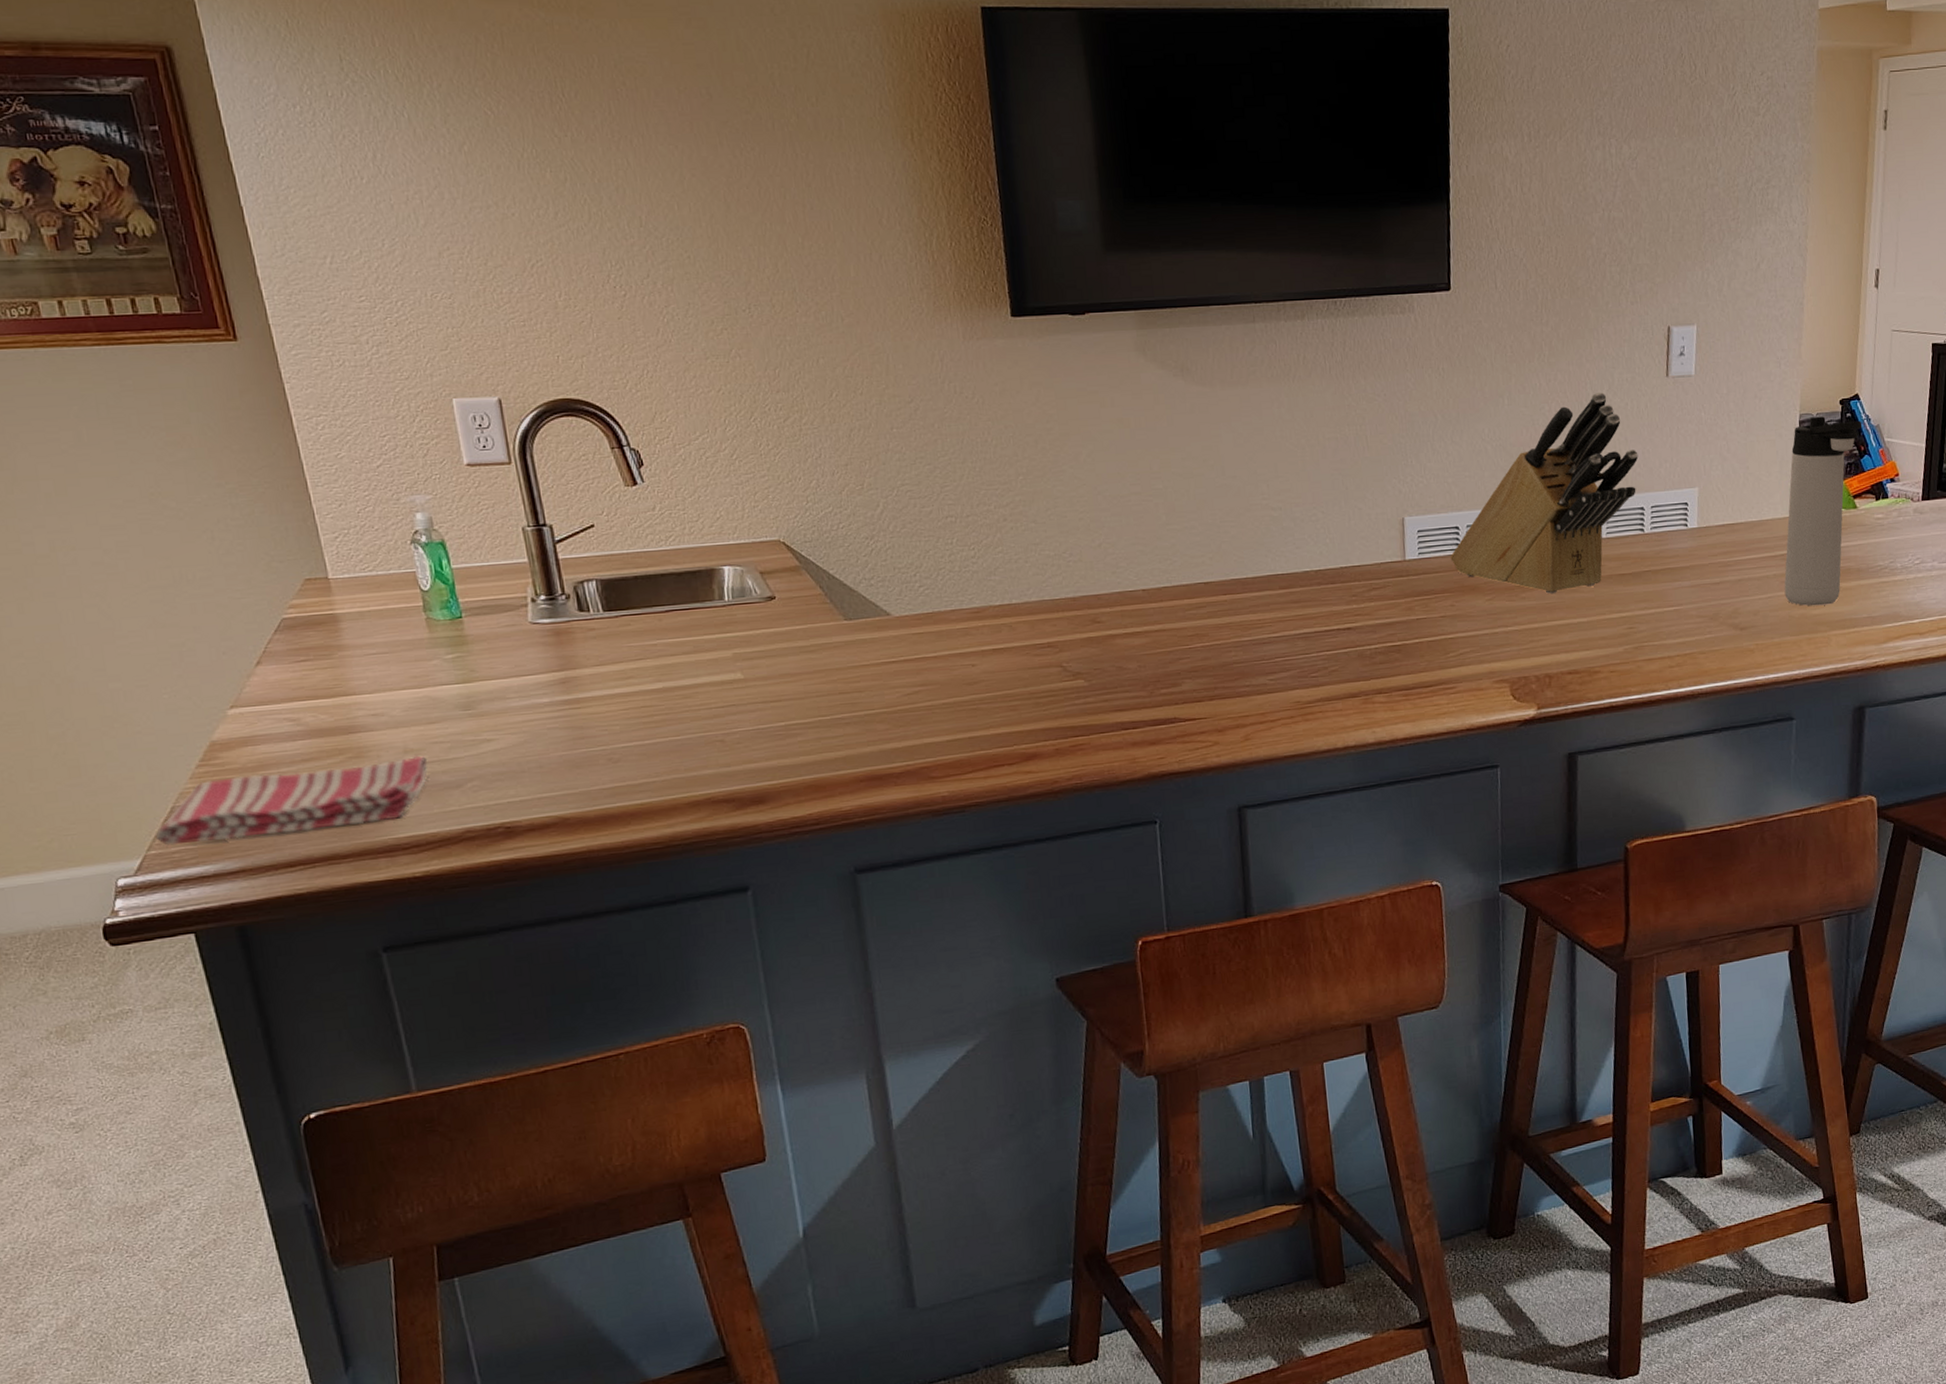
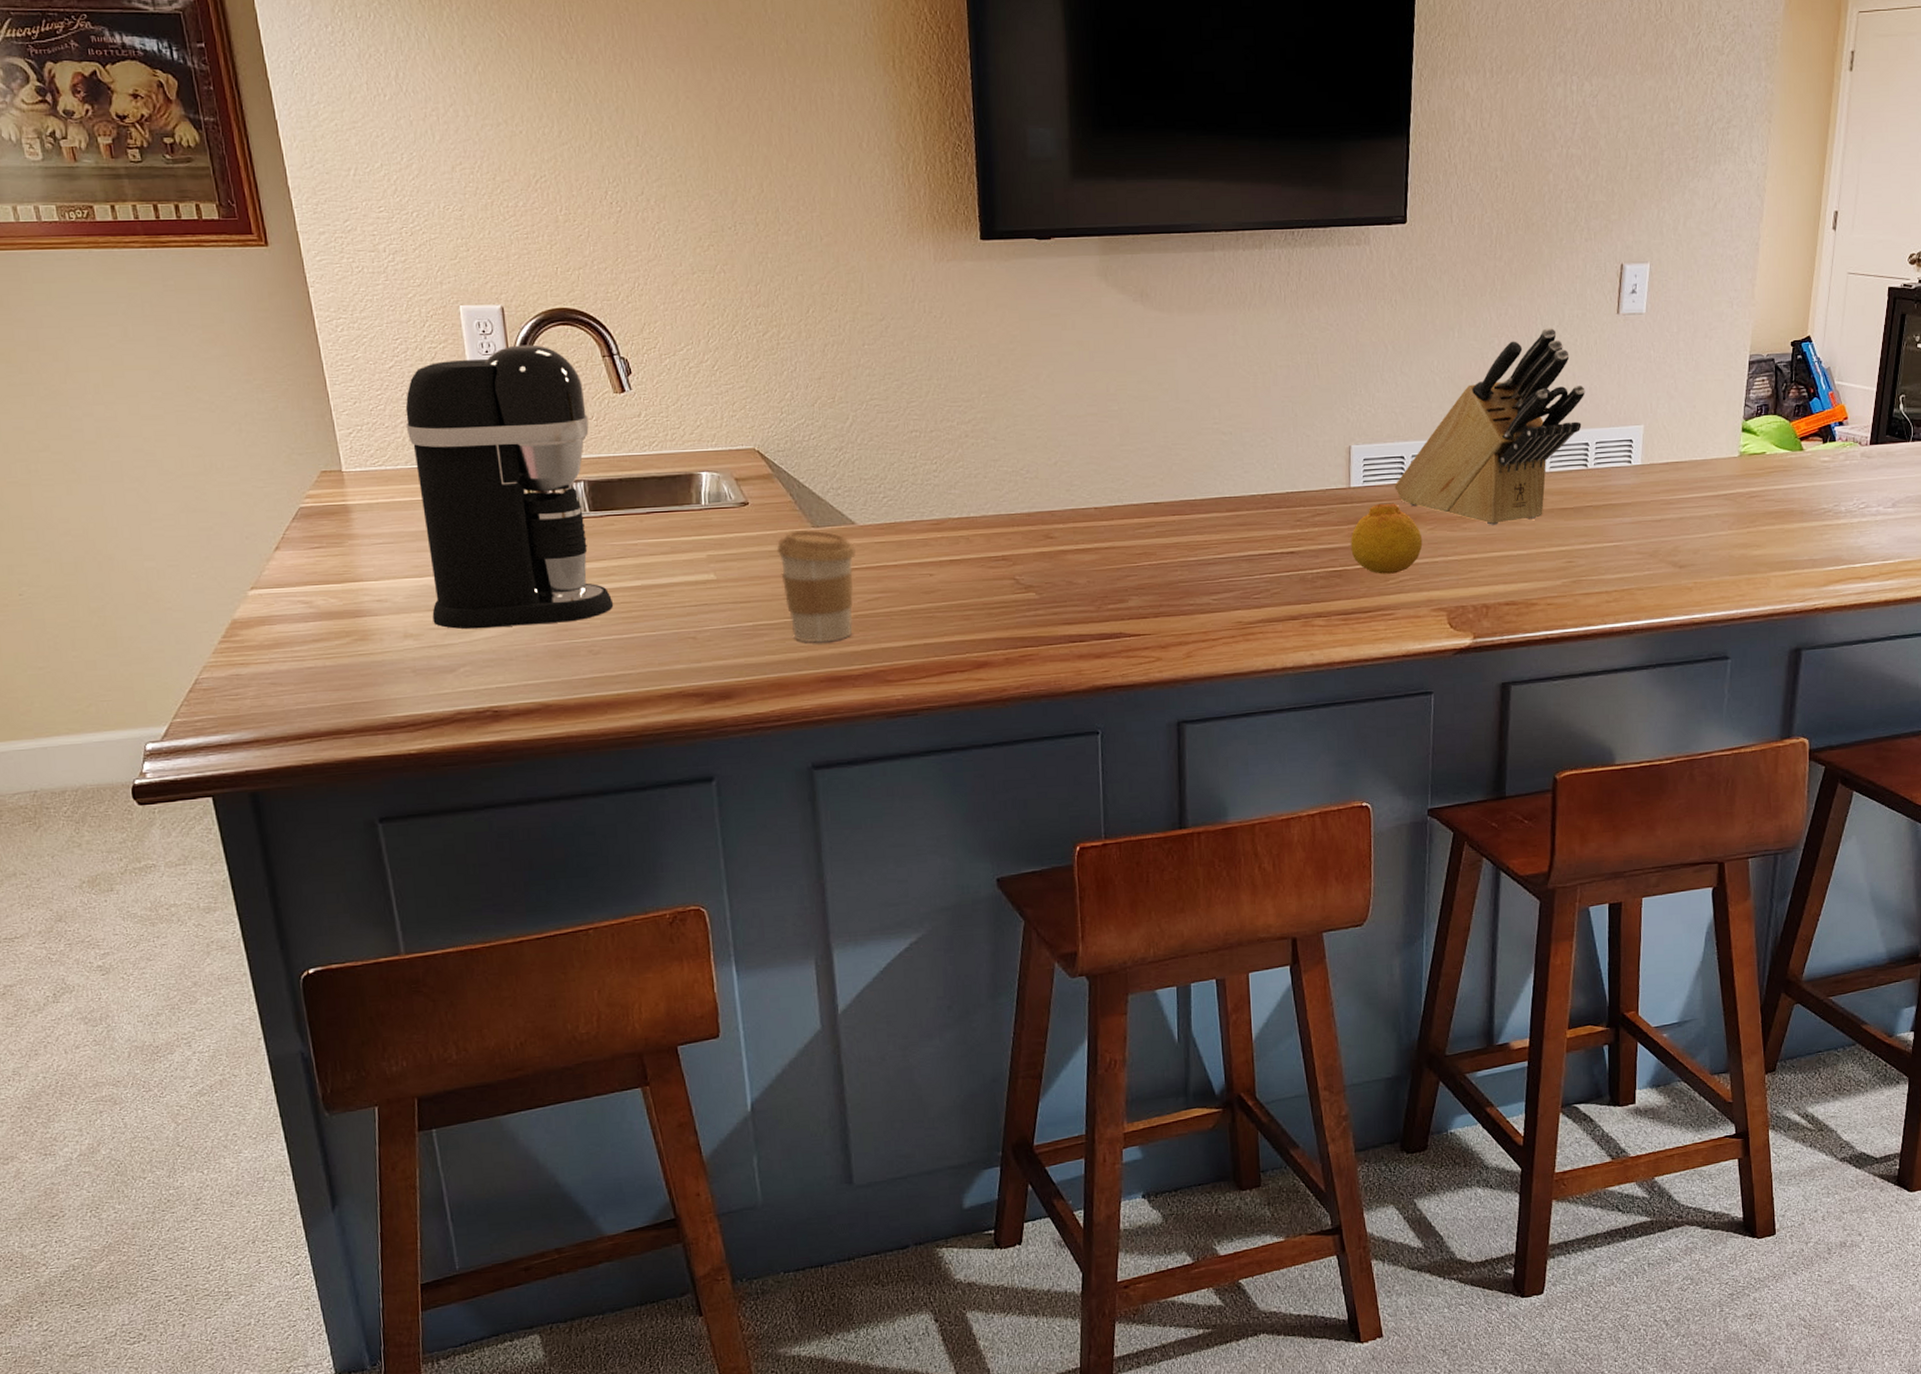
dish towel: present [155,755,428,846] -> none [180,640,426,715]
coffee maker: none [396,438,633,742] -> present [405,344,613,630]
coffee cup: none [807,623,892,741] -> present [776,530,856,643]
fruit: none [1408,574,1482,648] -> present [1350,503,1423,574]
thermos bottle: present [1784,416,1862,606] -> none [1725,357,1813,547]

